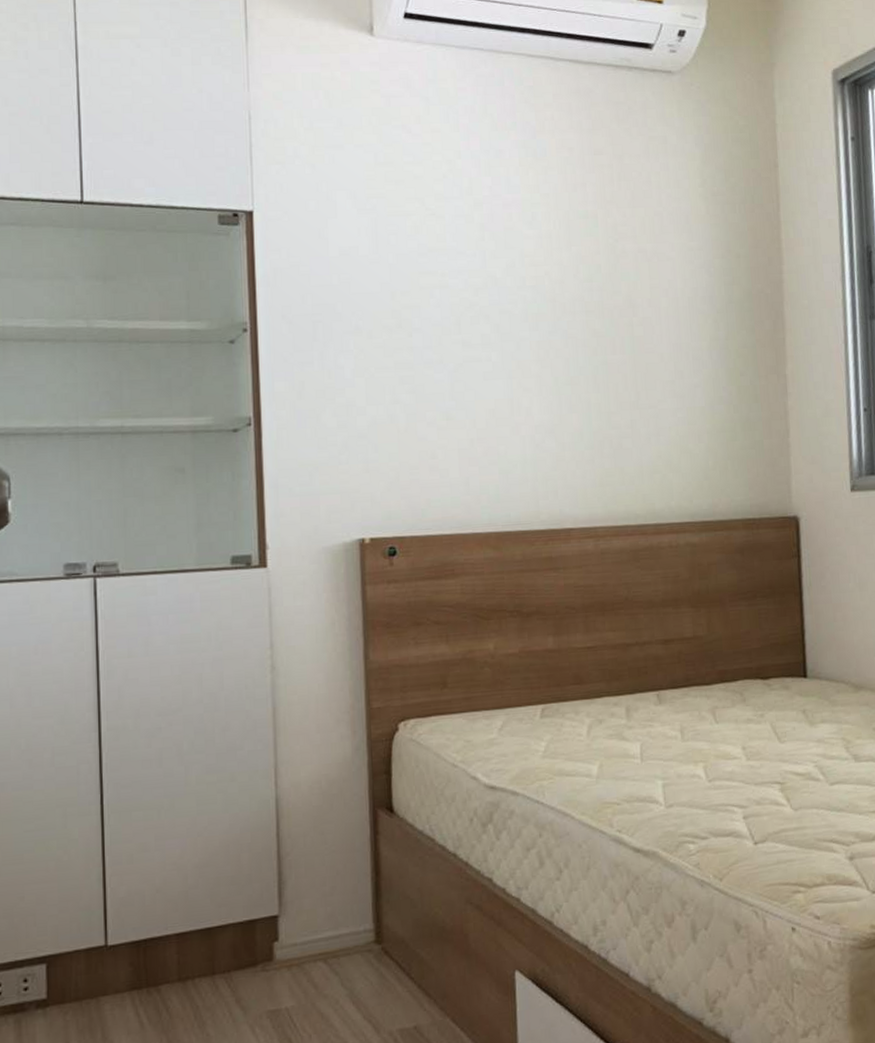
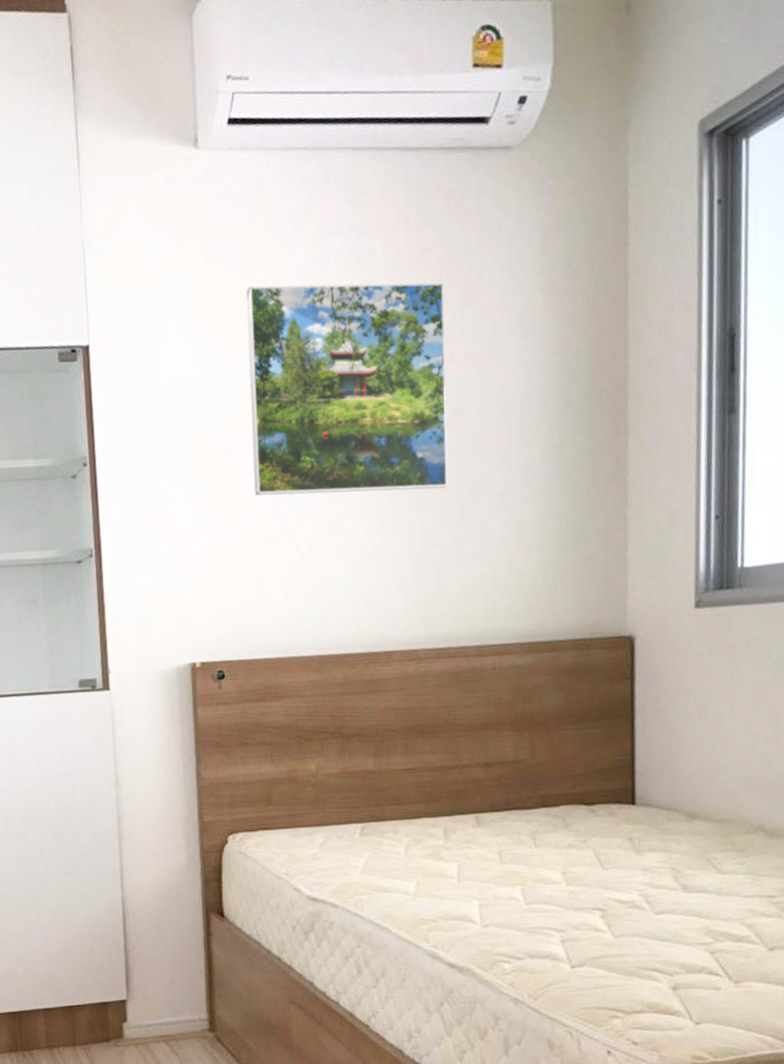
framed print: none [422,169,623,373] -> present [247,282,448,496]

